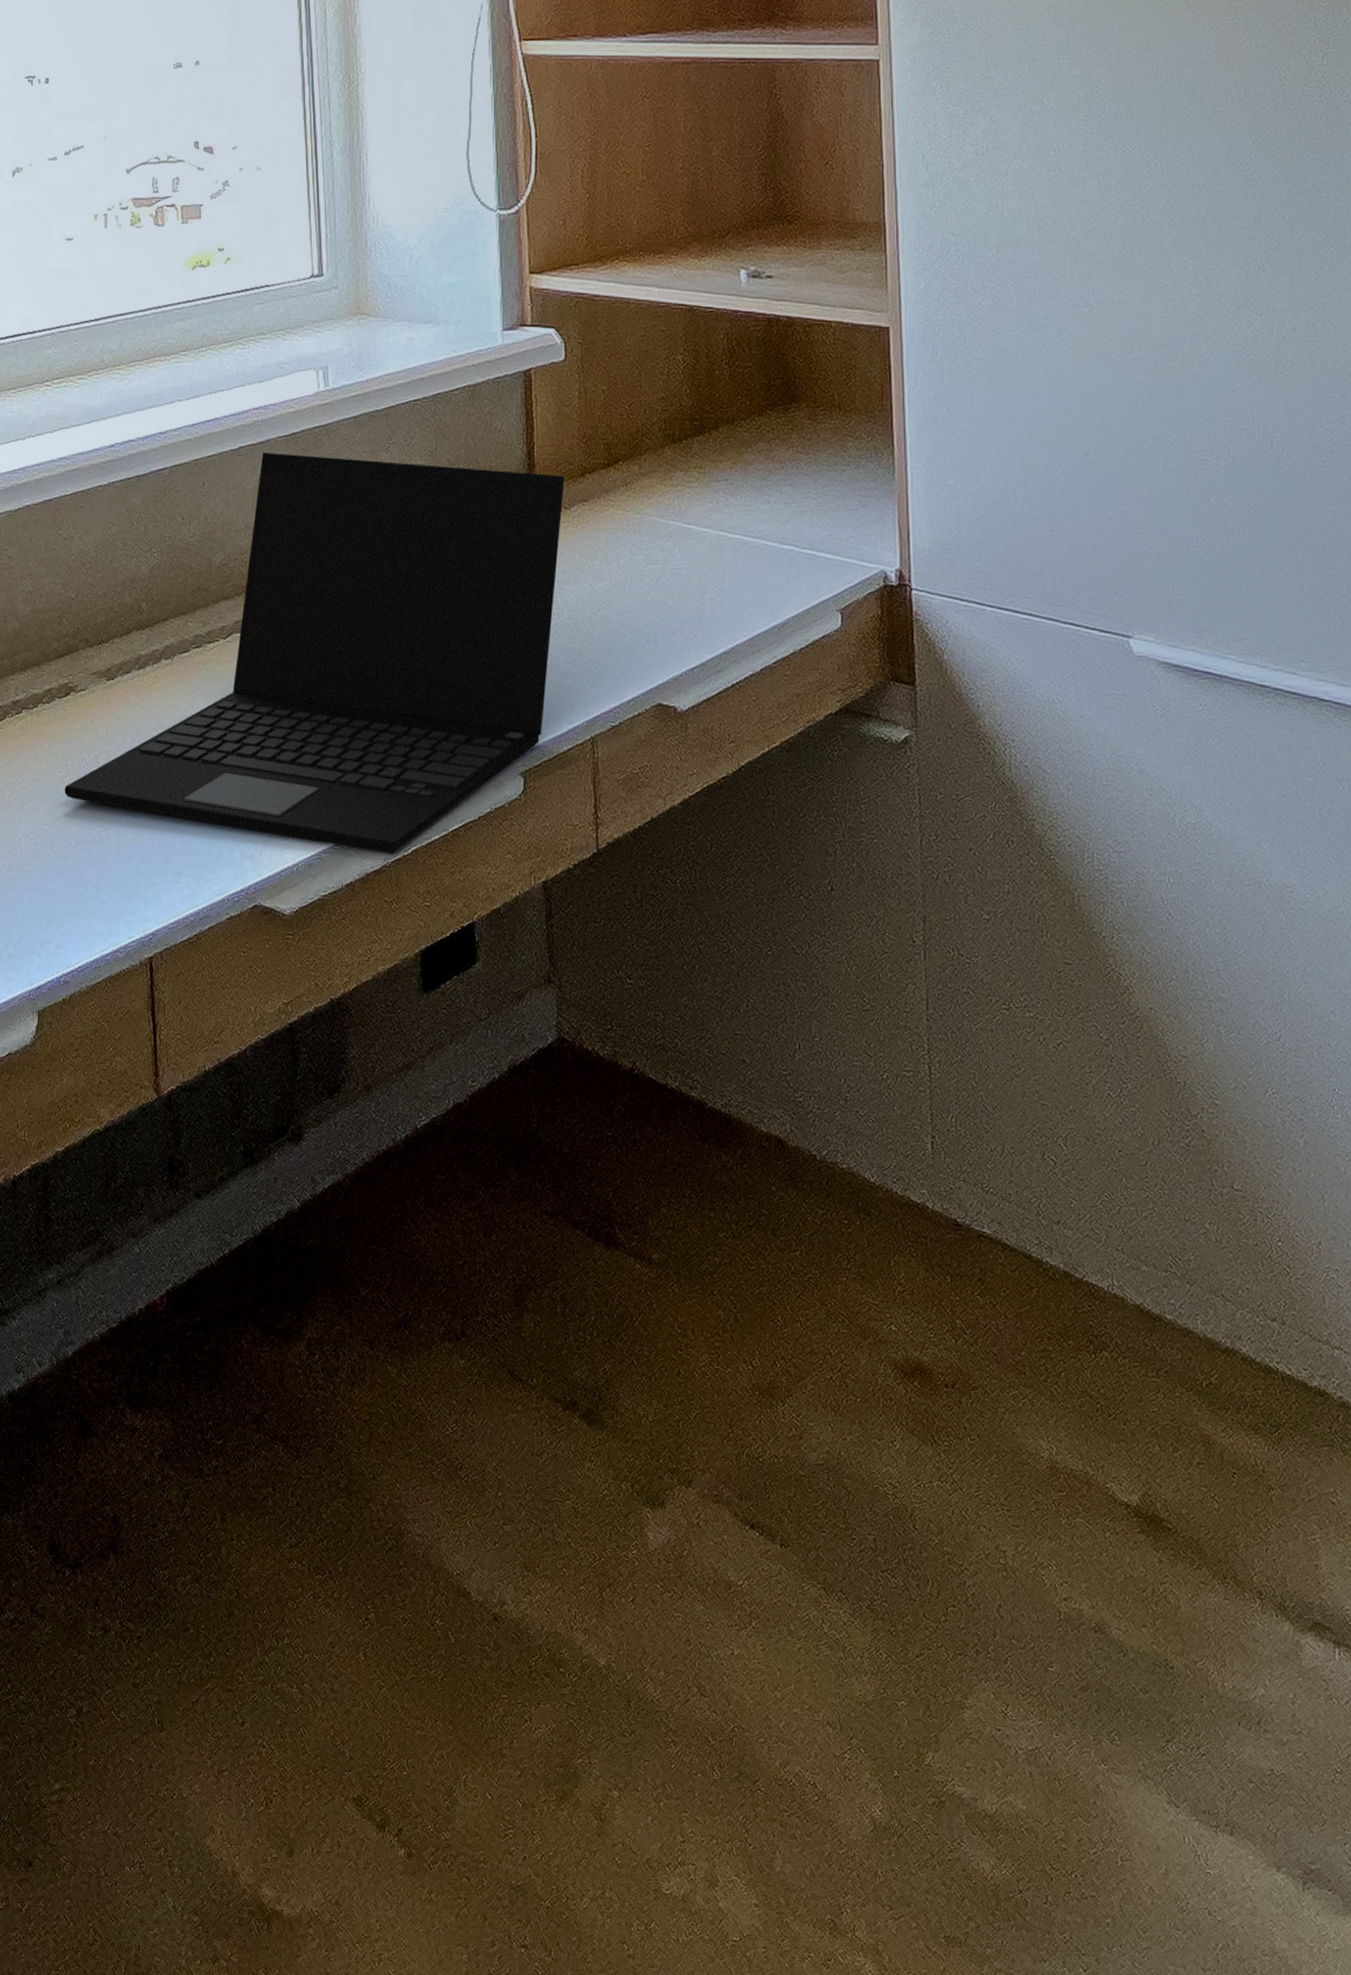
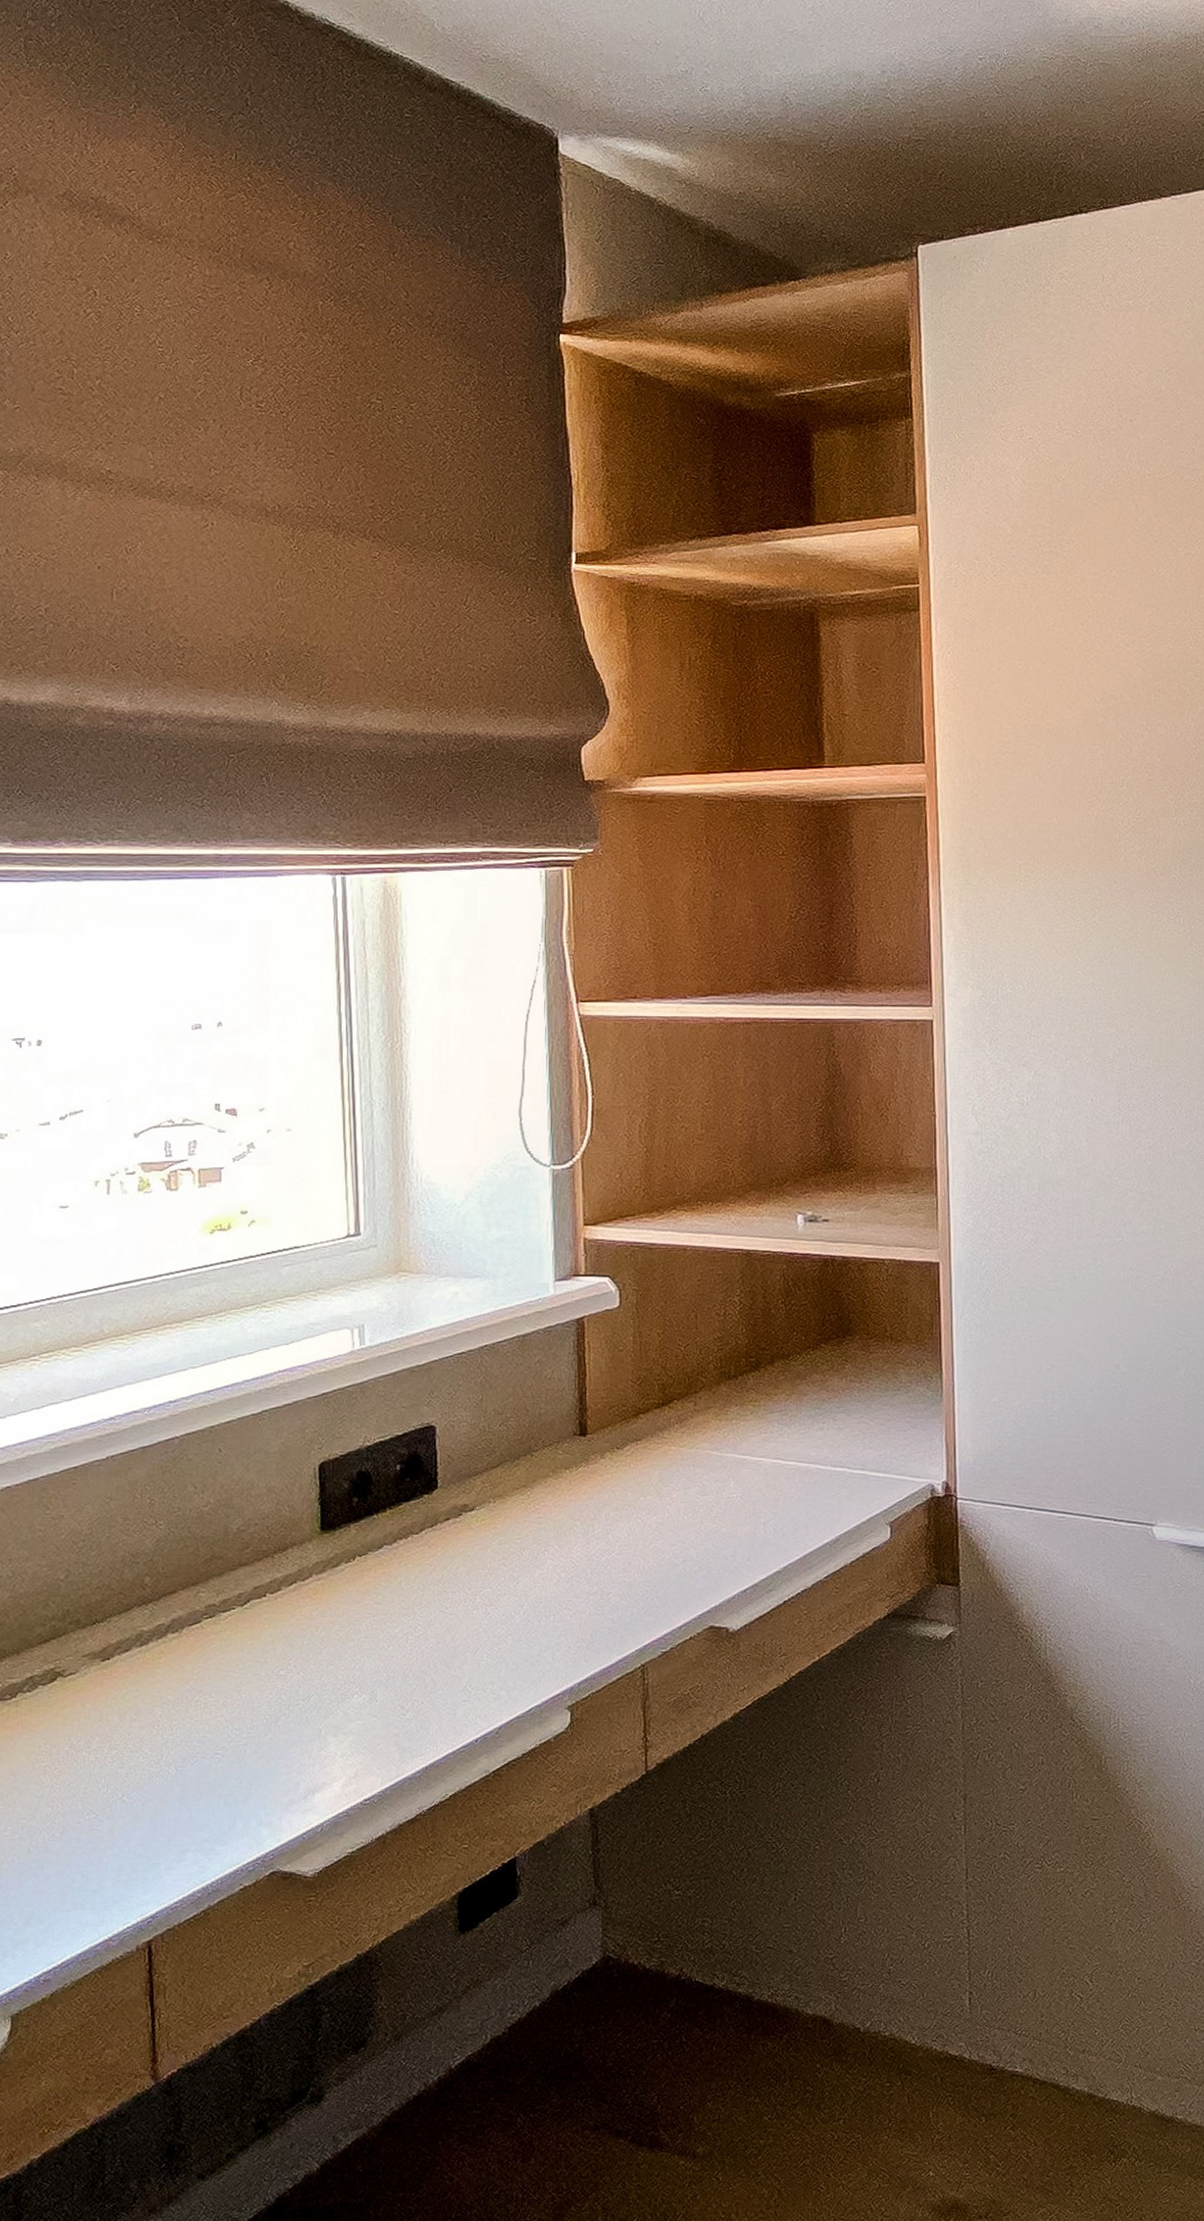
laptop: present [64,452,565,854] -> none [48,1414,618,1802]

